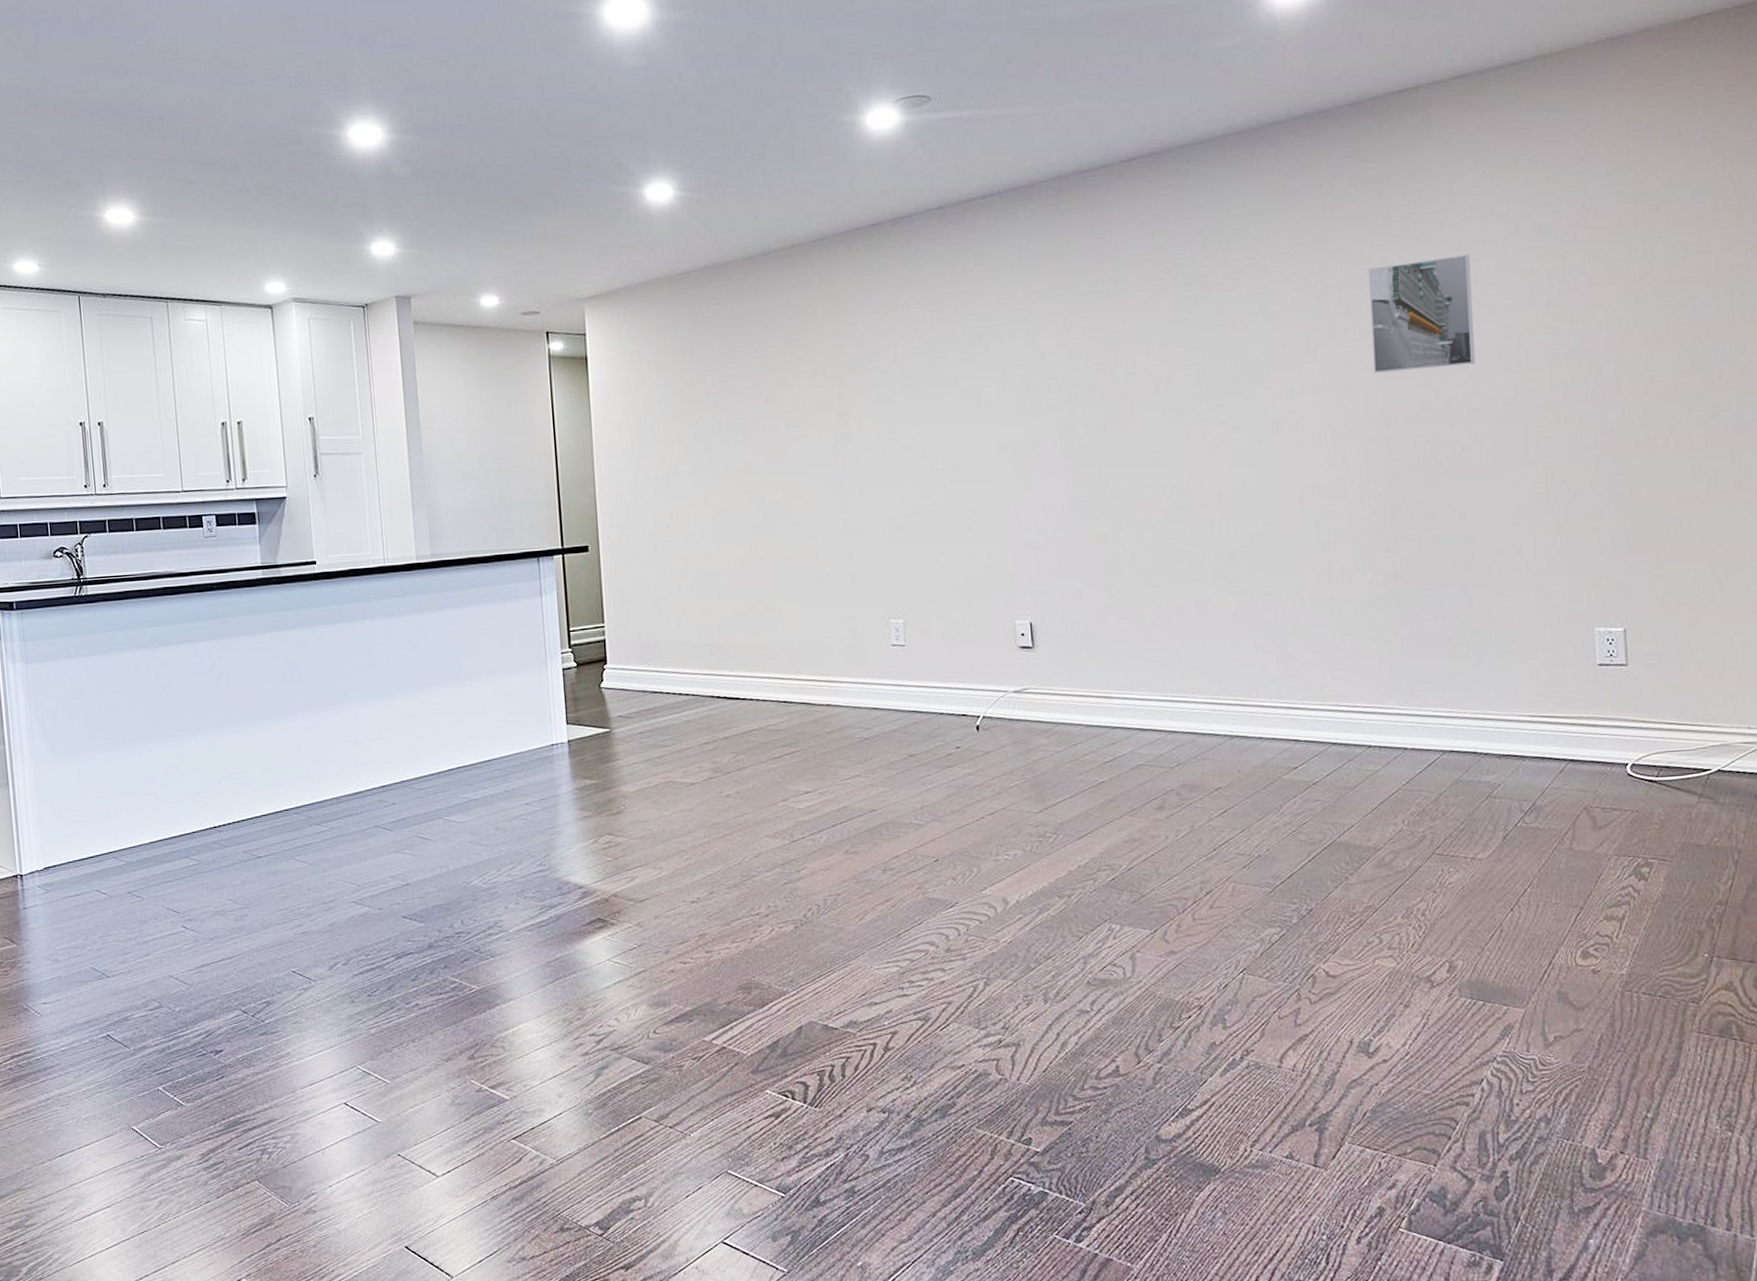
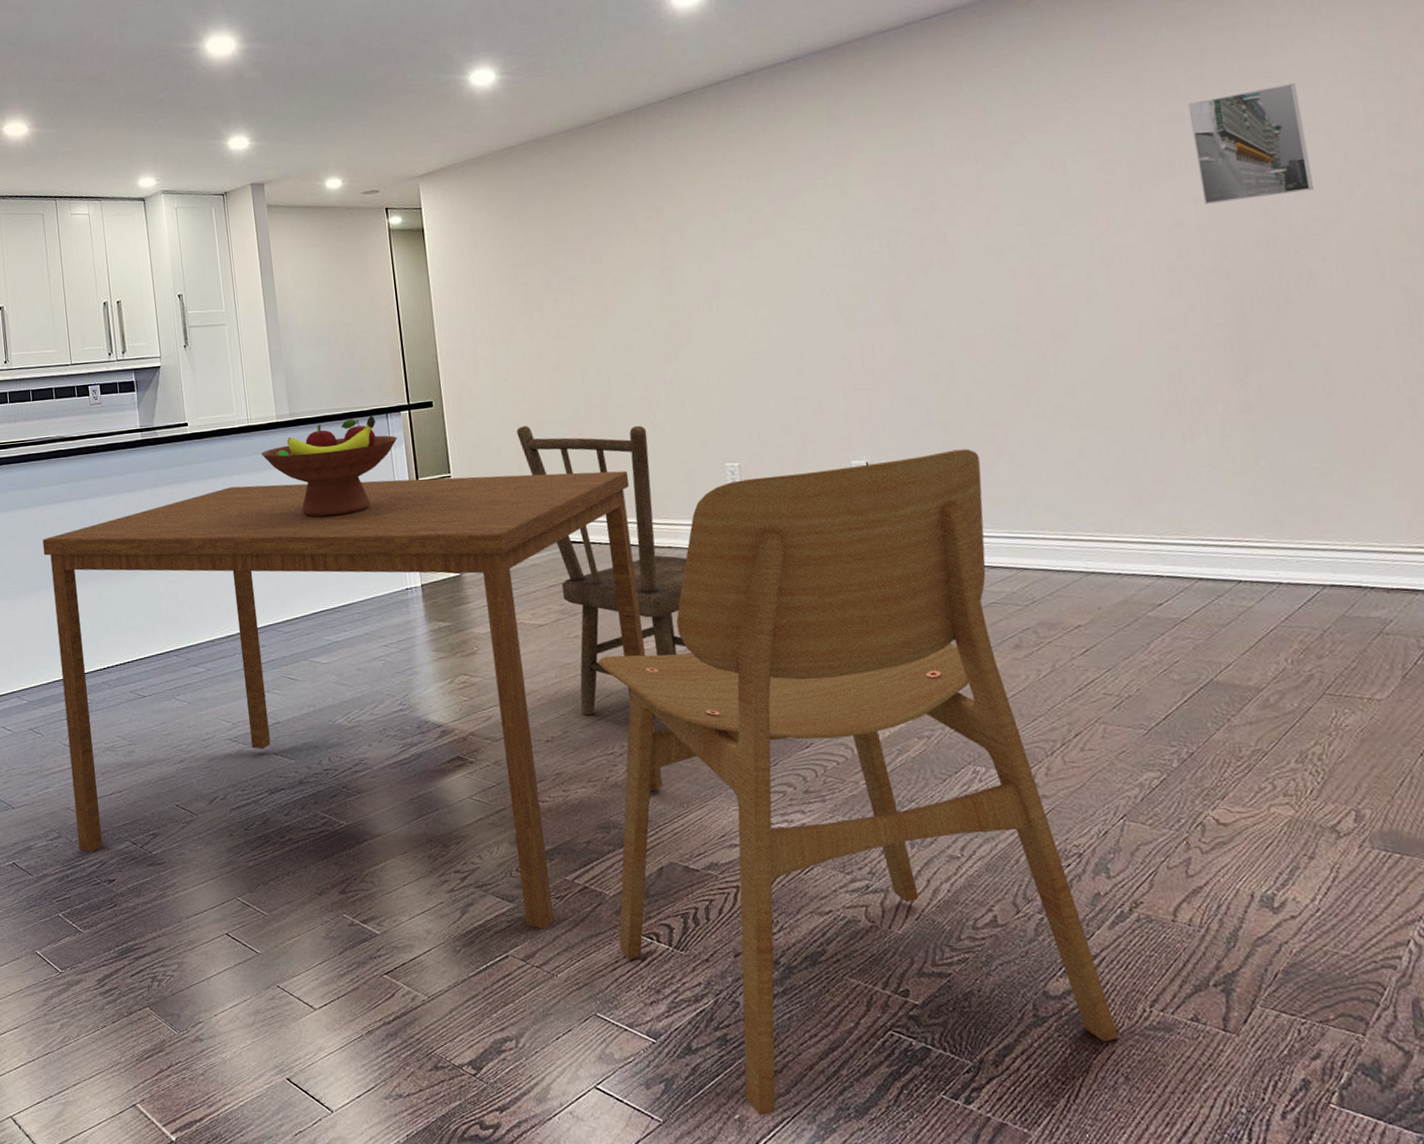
dining table: none [145,625,807,1090] -> present [42,470,663,929]
fruit bowl: none [397,558,549,667] -> present [260,415,398,517]
dining chair: none [677,575,846,890] -> present [517,425,688,730]
dining chair: none [749,611,1220,1262] -> present [598,448,1118,1116]

